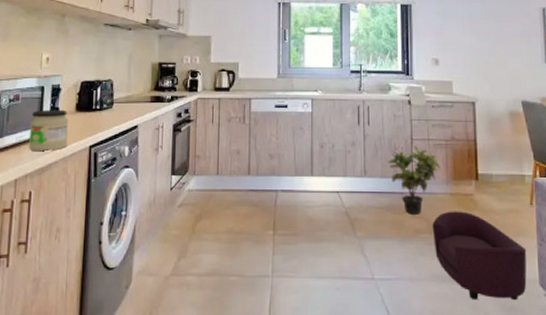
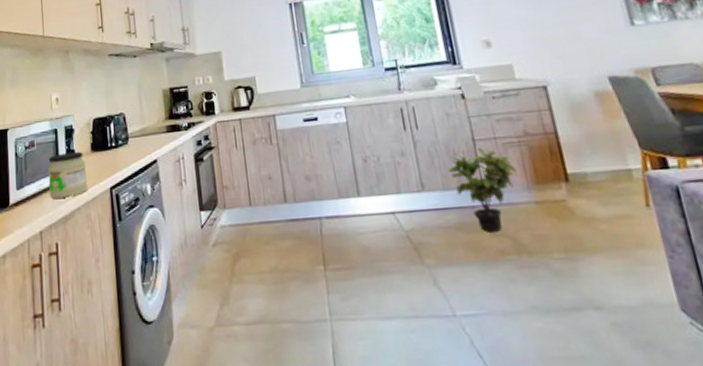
dog bed: present [432,211,527,299] -> none [518,222,663,334]

